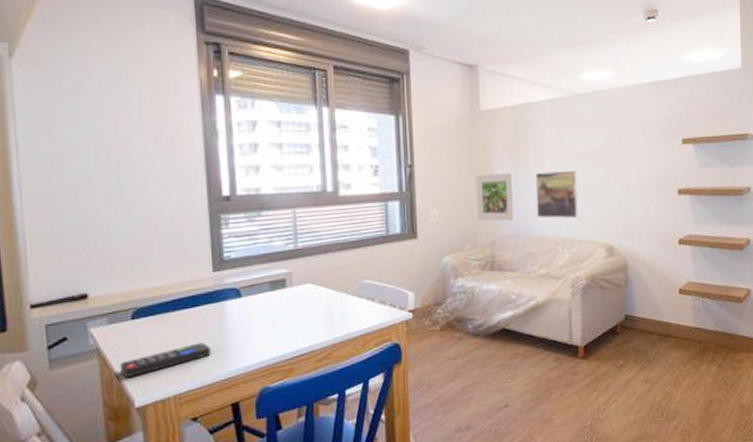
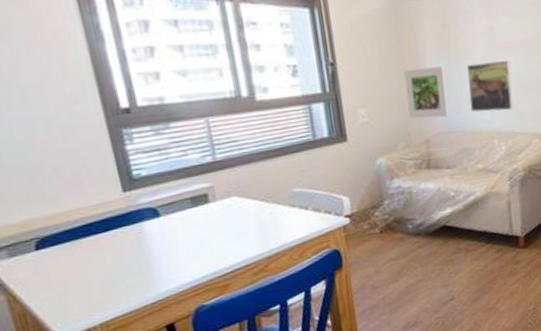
remote control: present [120,342,211,377] -> none [31,267,135,311]

